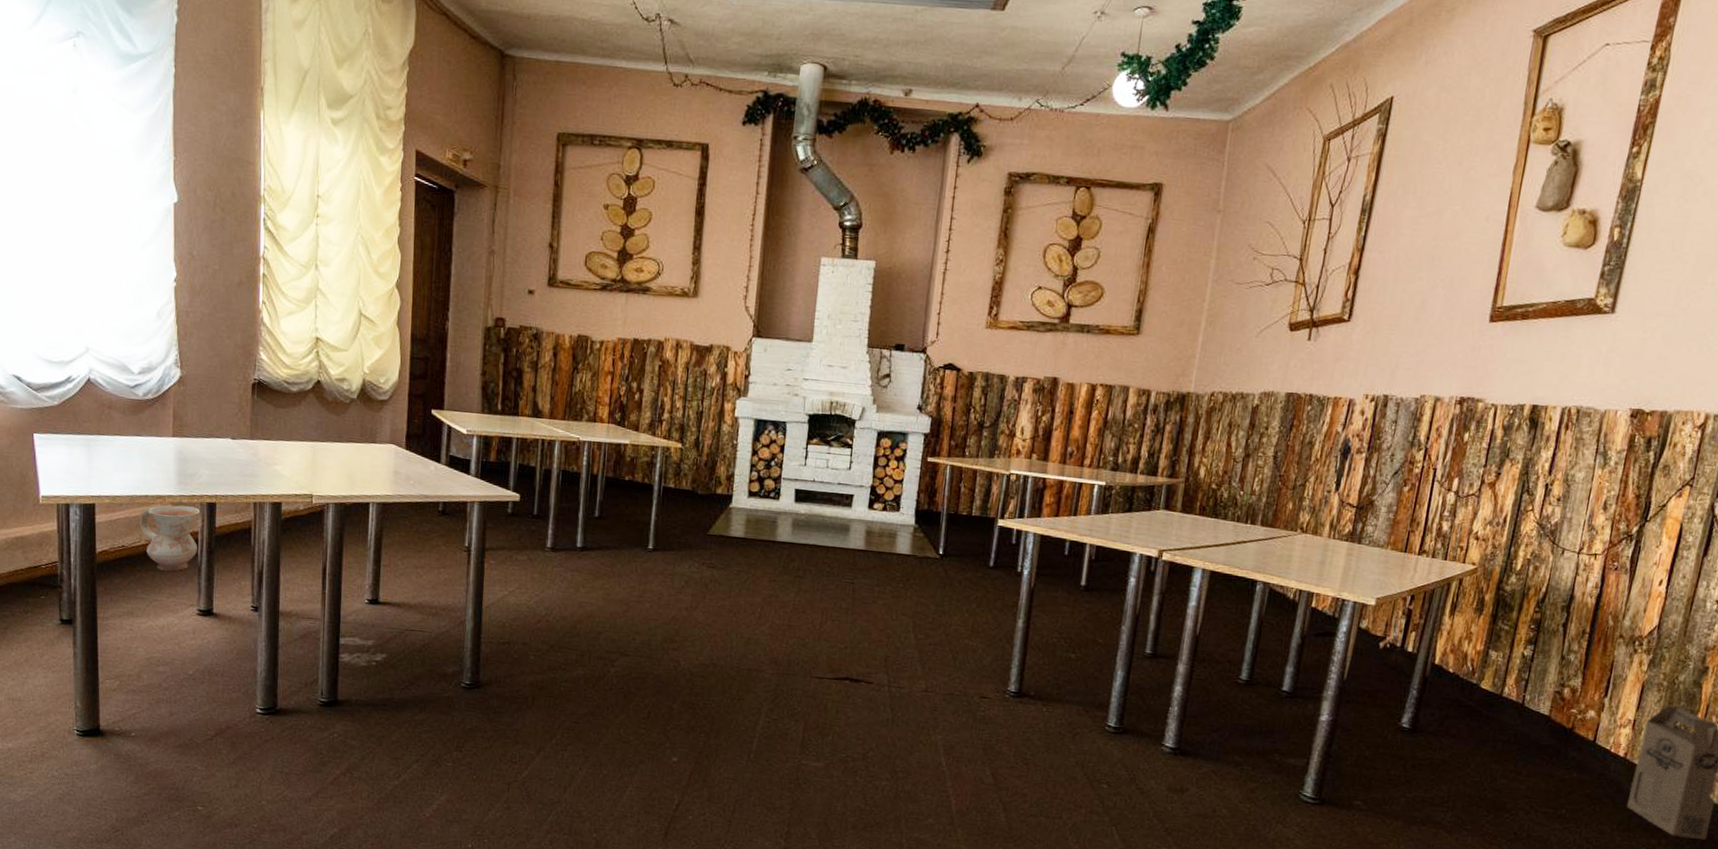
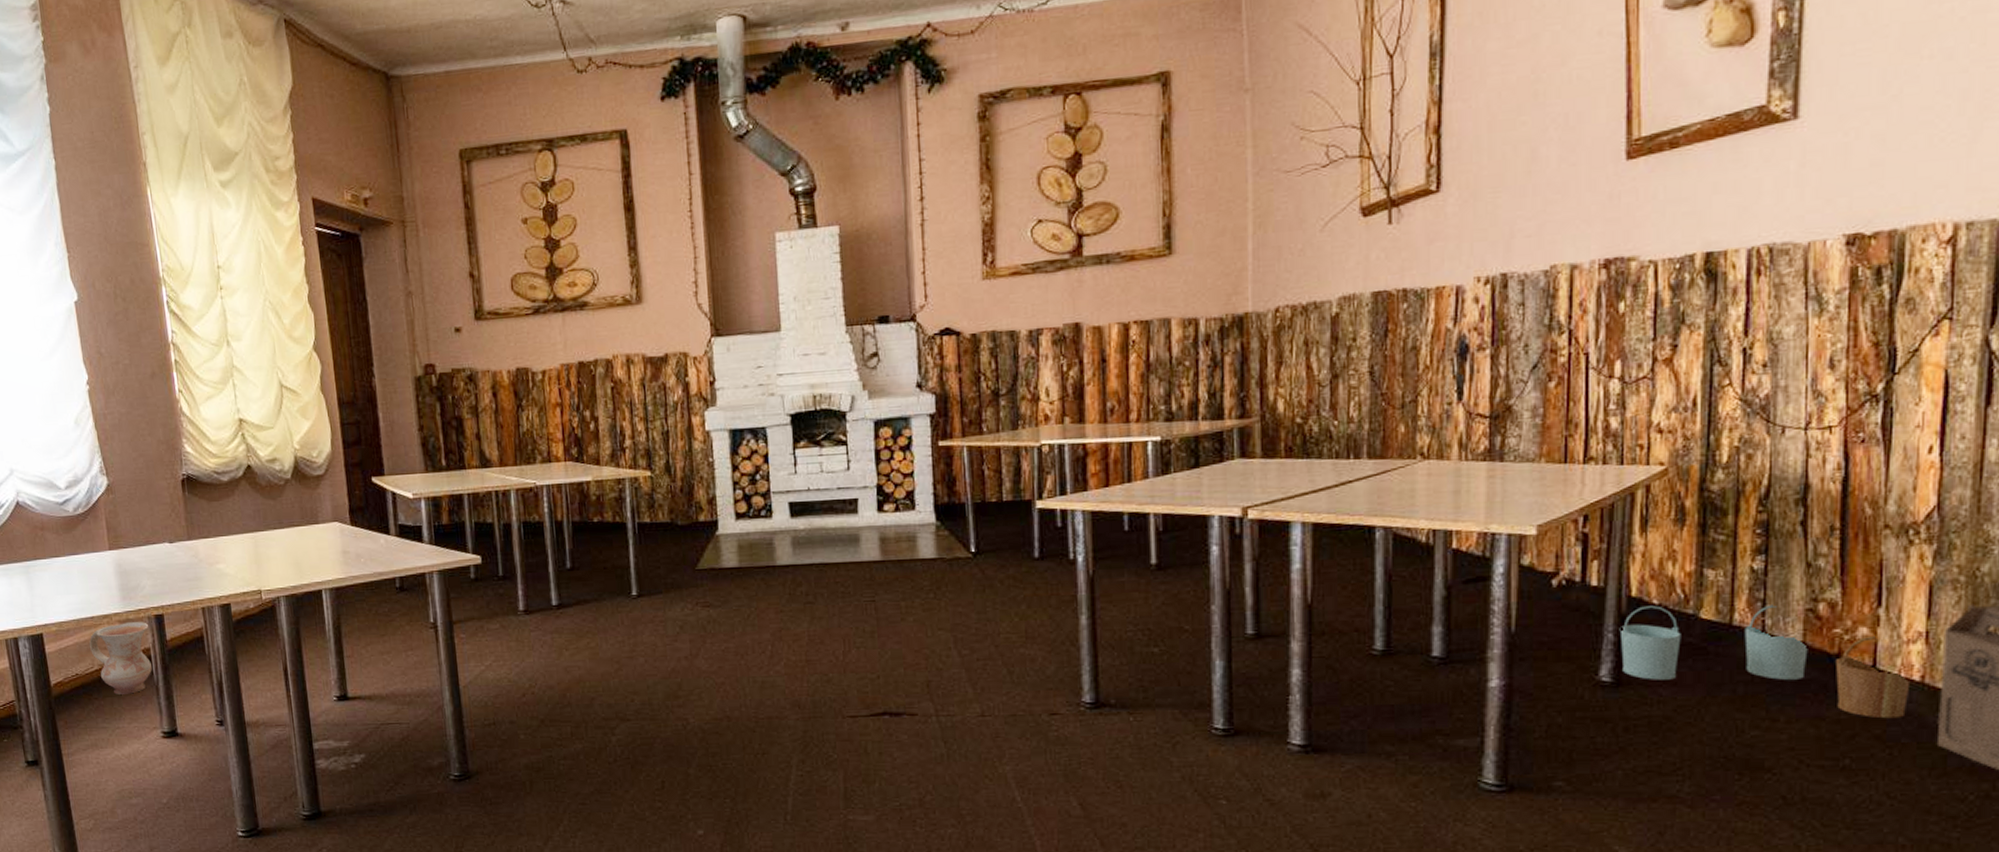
bucket: none [1419,672,1617,783] -> present [1619,604,1911,719]

